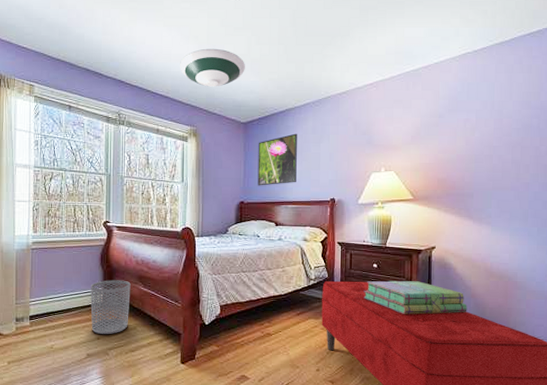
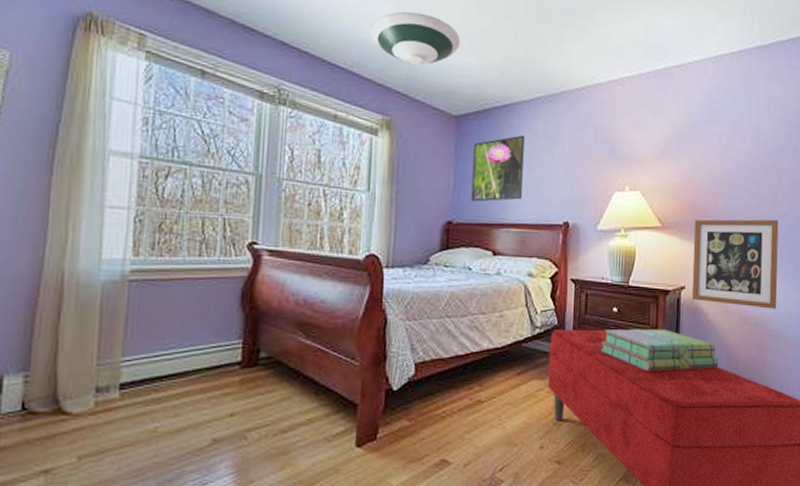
waste bin: present [90,280,131,335] -> none [221,328,286,409]
wall art: none [441,189,522,264] -> present [691,219,779,309]

